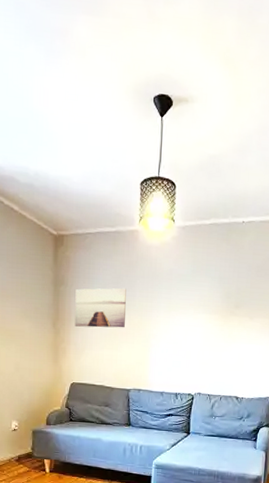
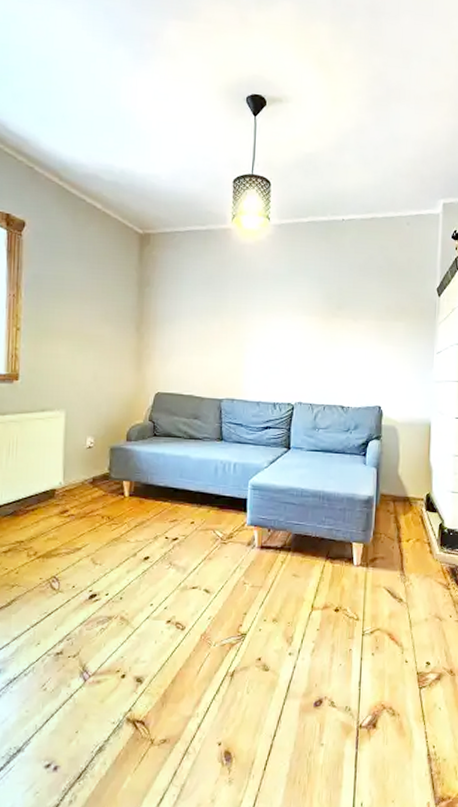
wall art: present [75,288,126,328] -> none [160,288,218,332]

